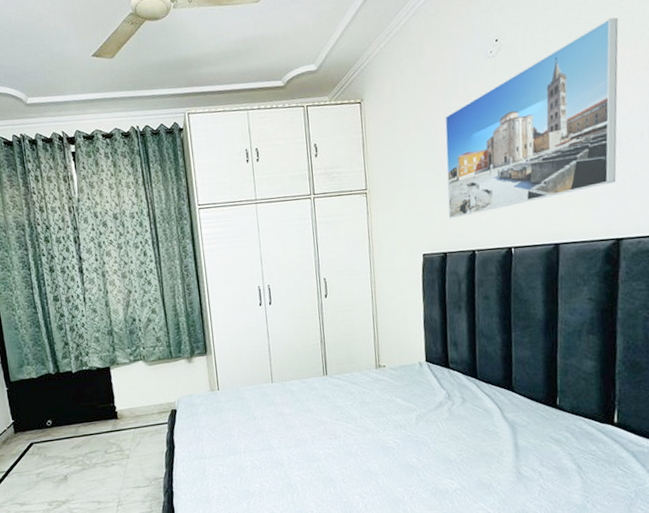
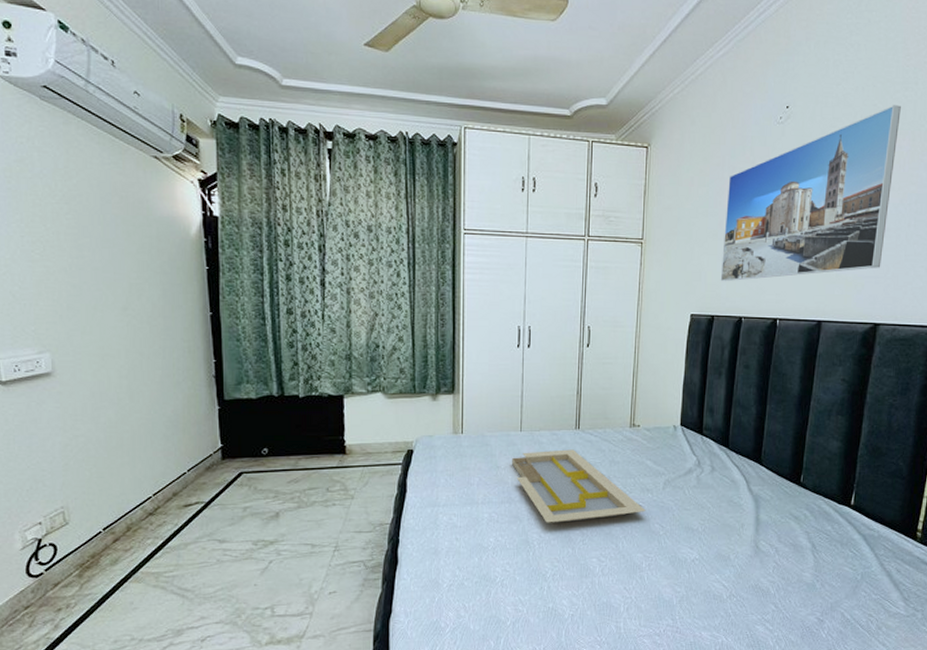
serving tray: none [267,395,401,466] -> present [512,449,646,523]

